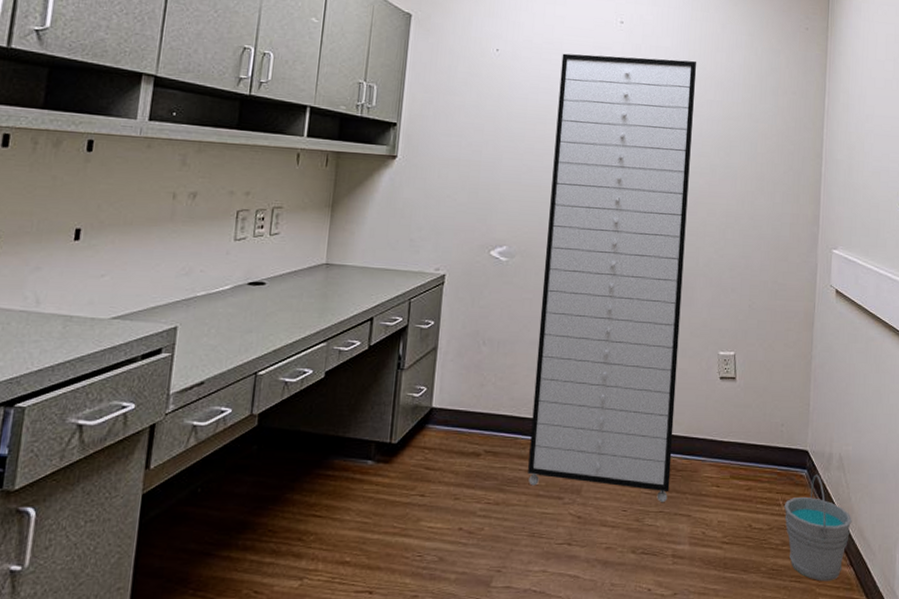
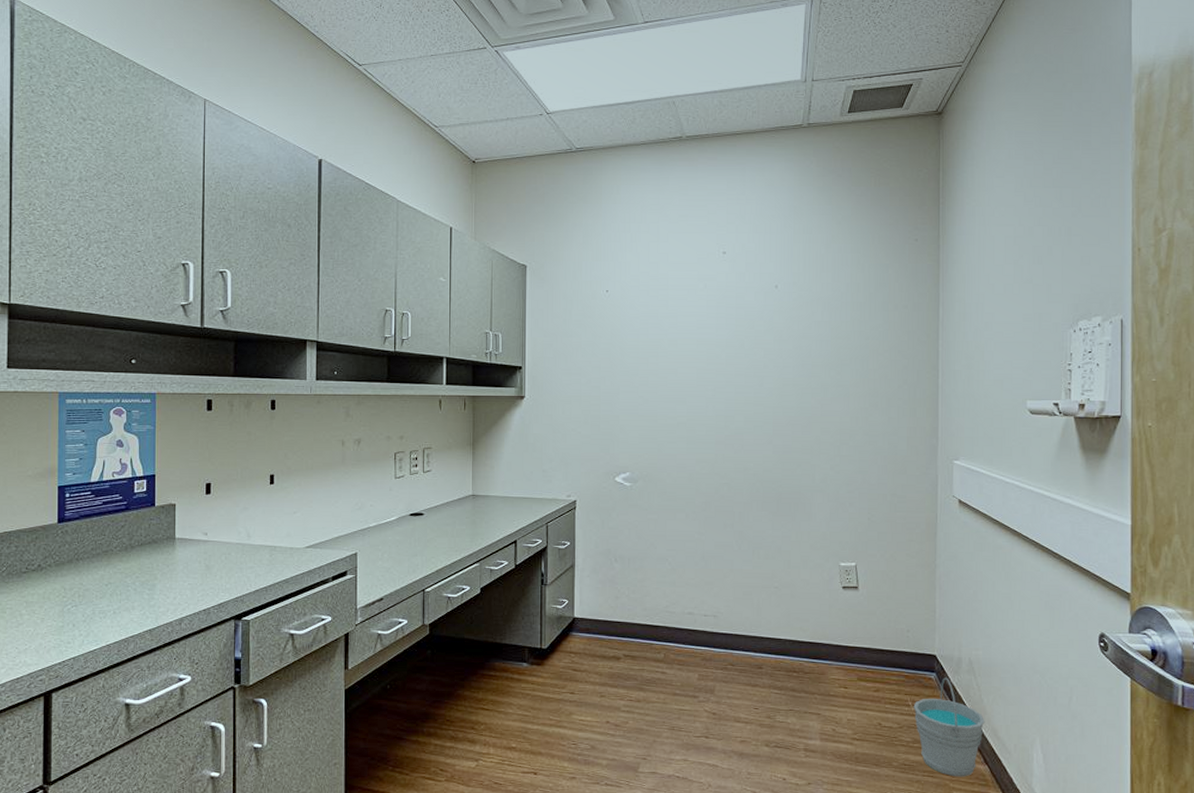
storage cabinet: present [528,53,696,502] -> none [664,283,801,701]

